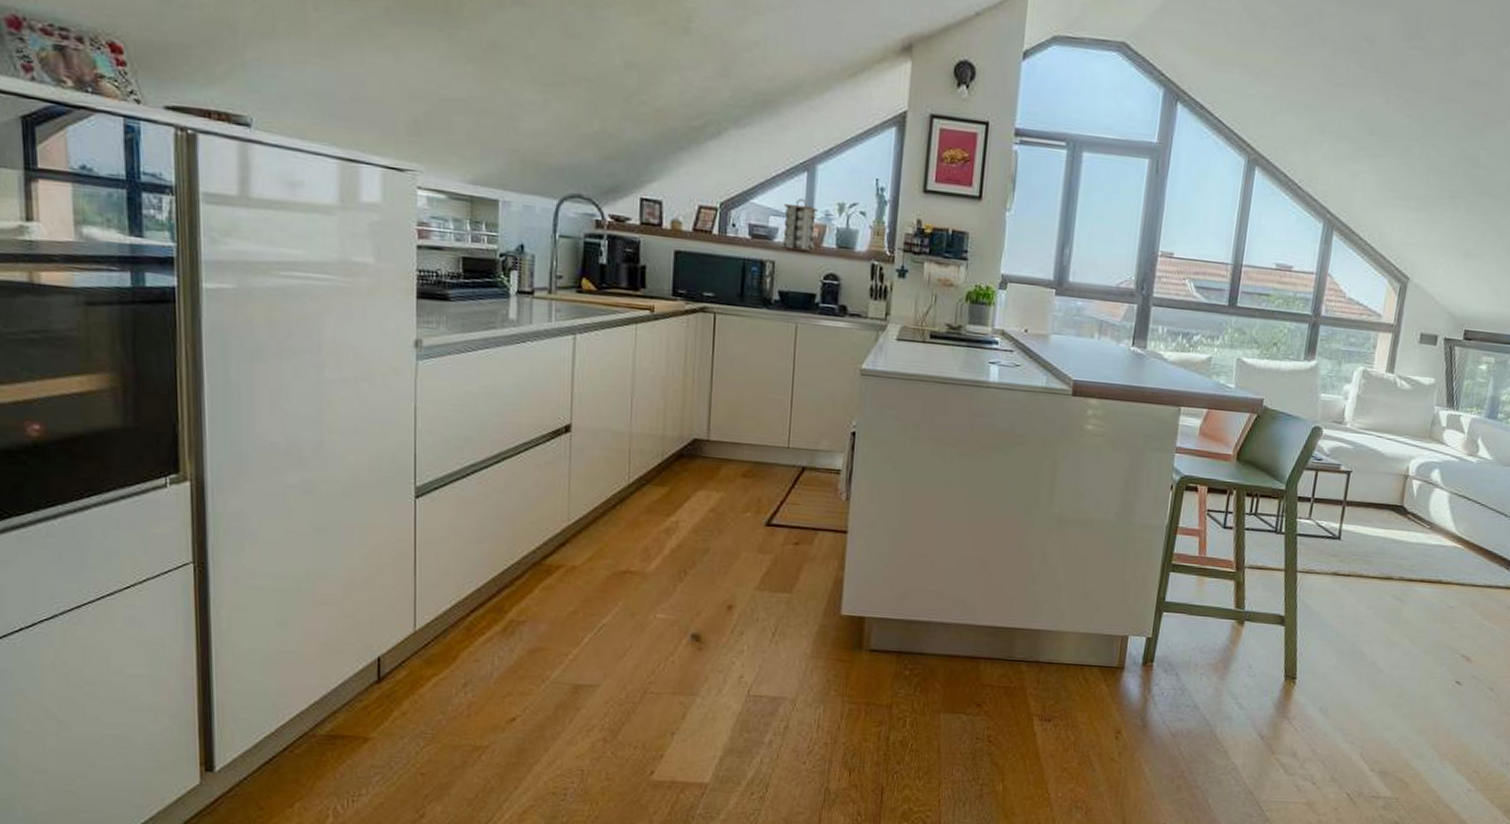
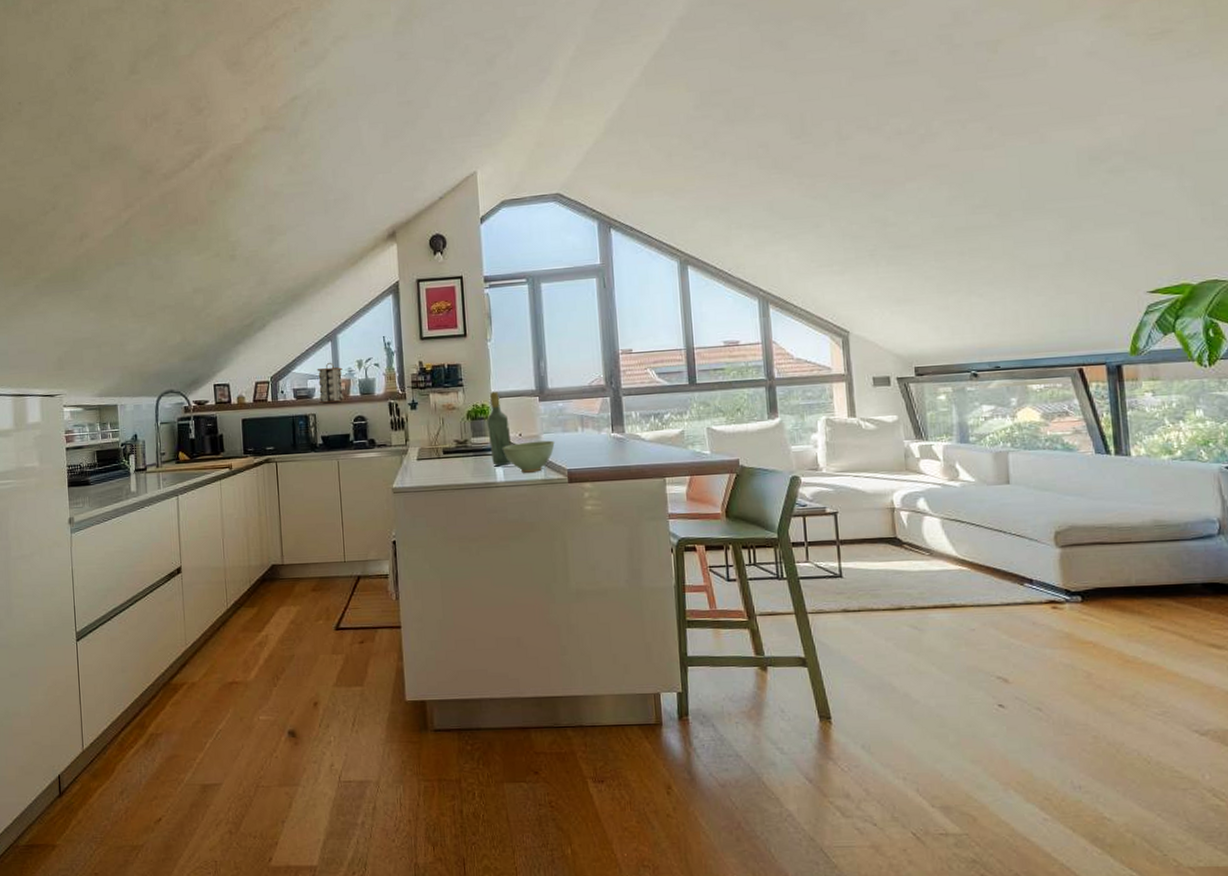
wine bottle: none [987,274,1016,364] -> present [487,392,512,466]
bowl: none [1001,340,1065,378] -> present [502,440,555,473]

